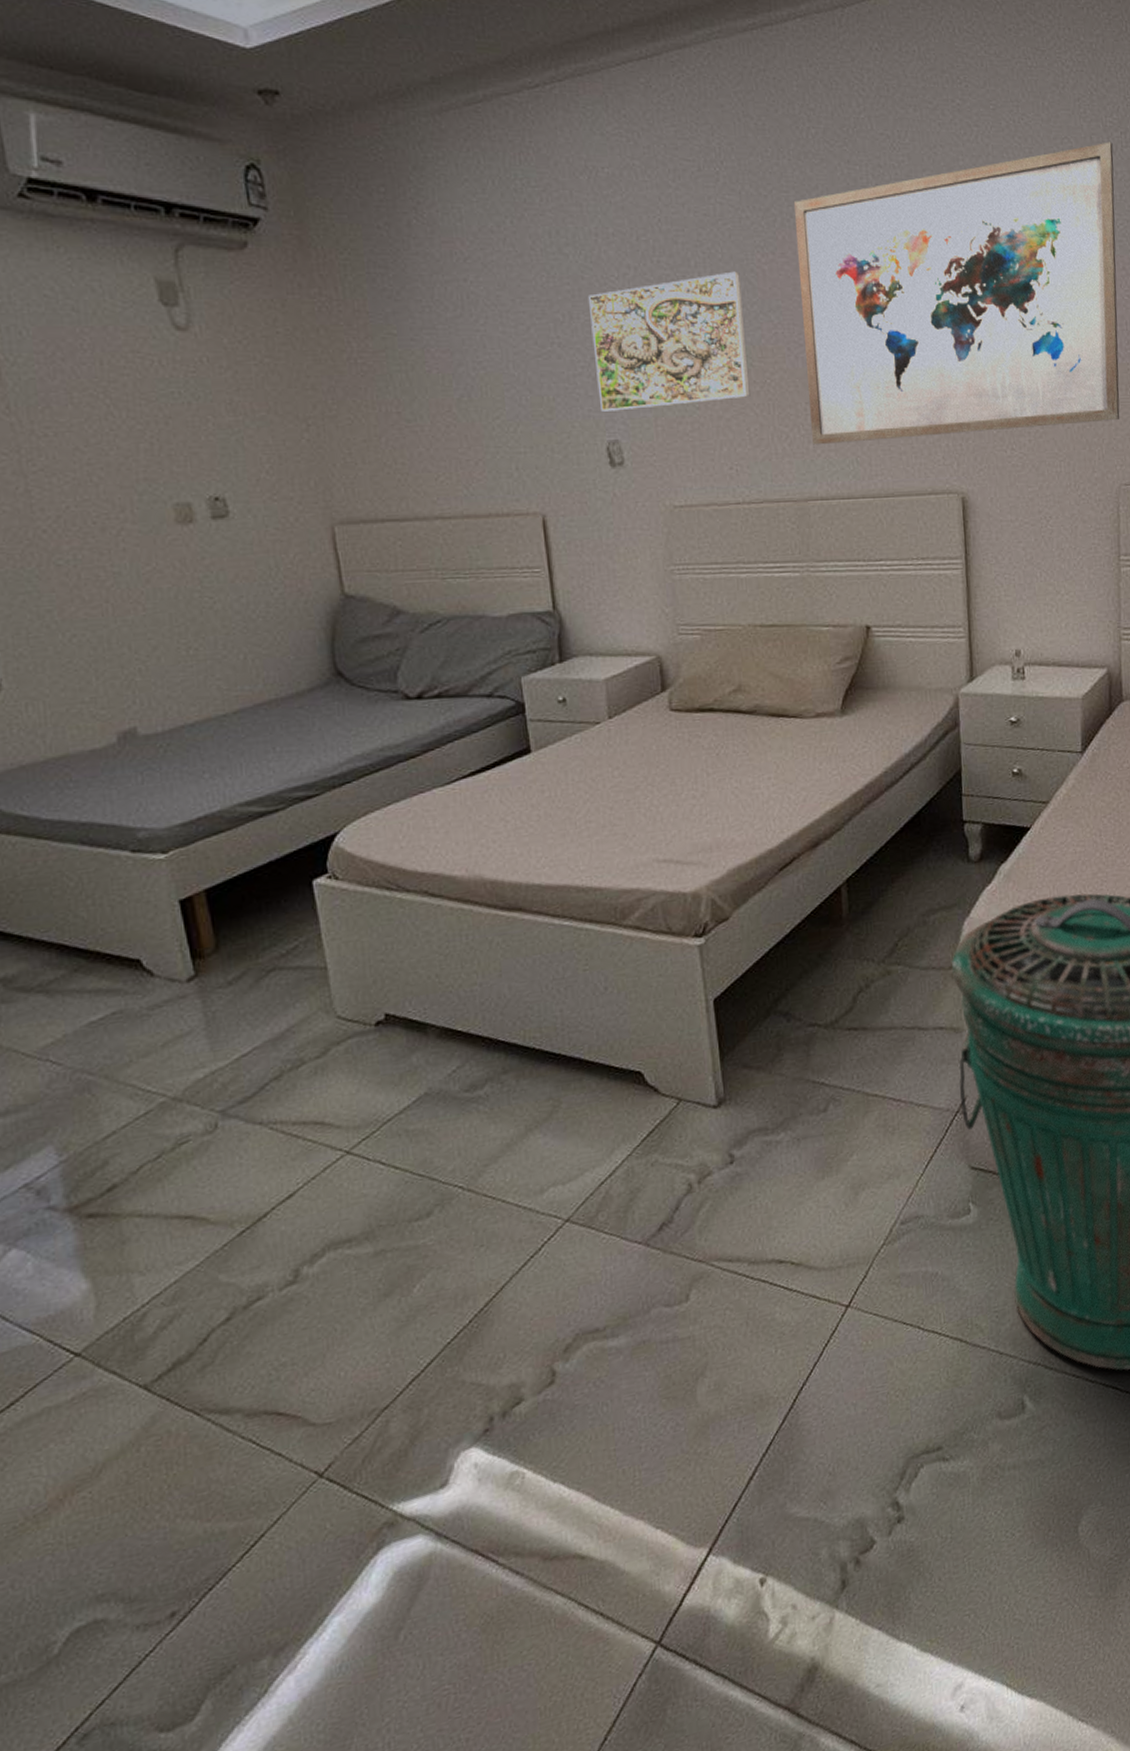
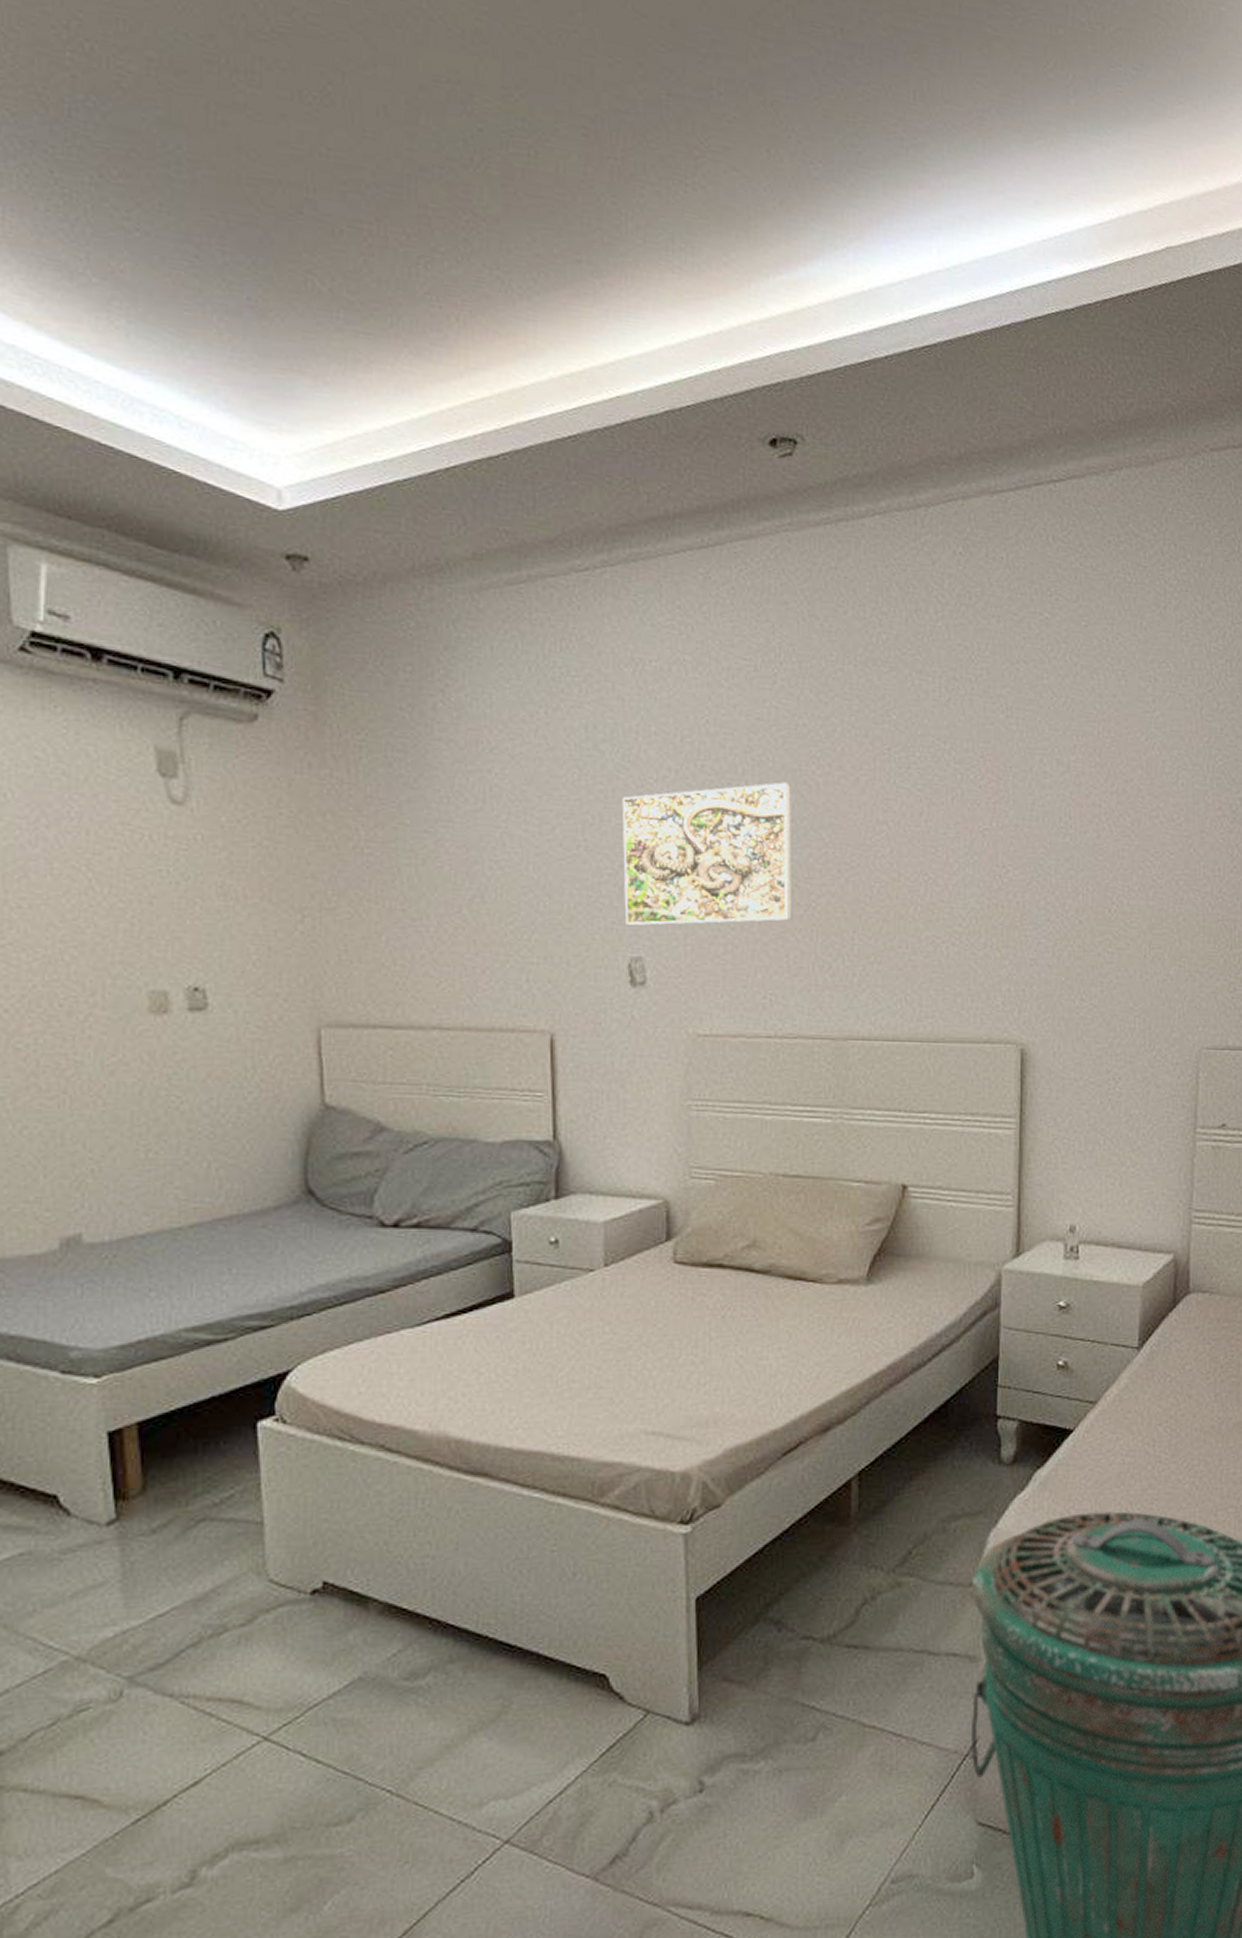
wall art: present [793,142,1120,445] -> none [856,669,1216,979]

